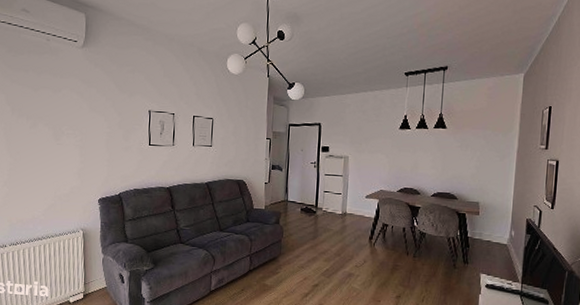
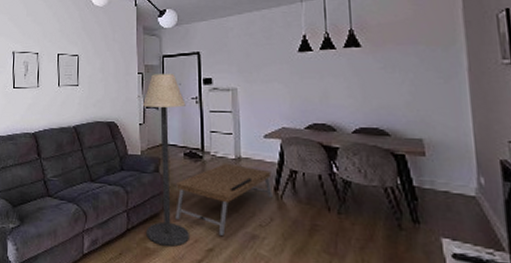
floor lamp: none [265,140,306,283] -> present [143,74,189,247]
coffee table: none [290,217,369,274] -> present [175,163,273,236]

